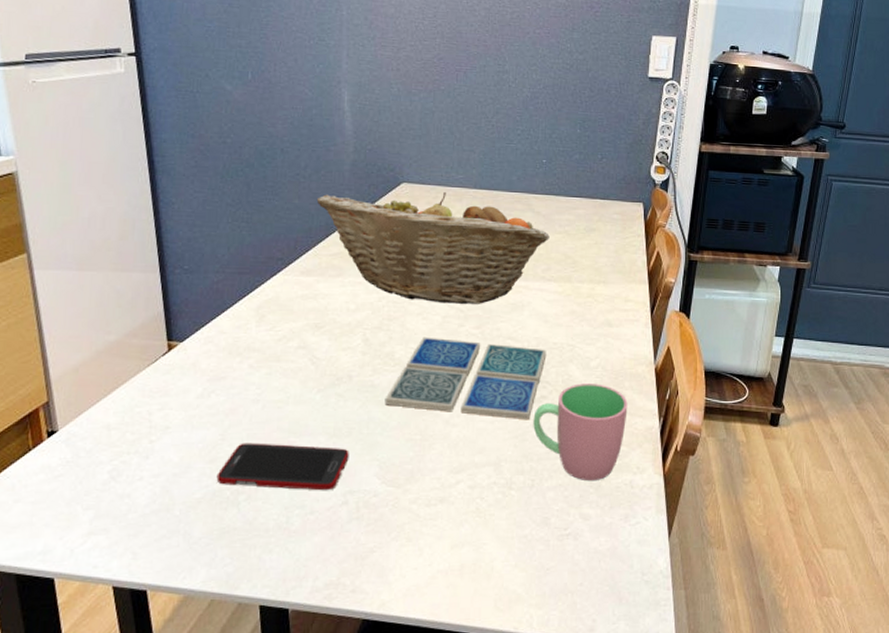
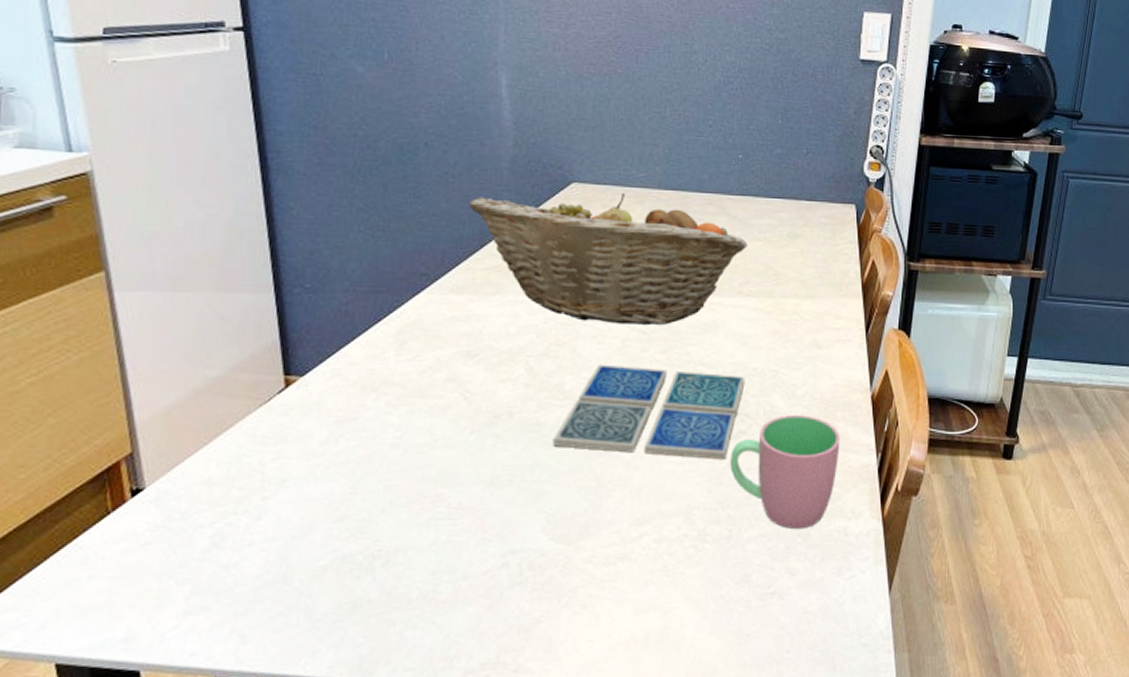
cell phone: present [216,443,349,491] -> none [346,496,510,552]

